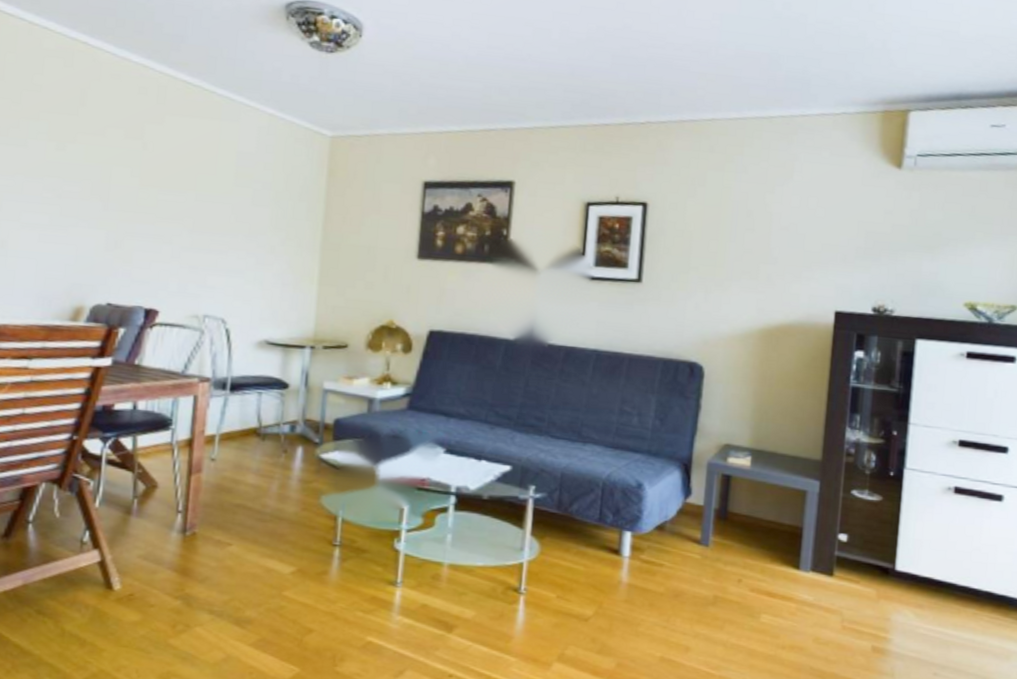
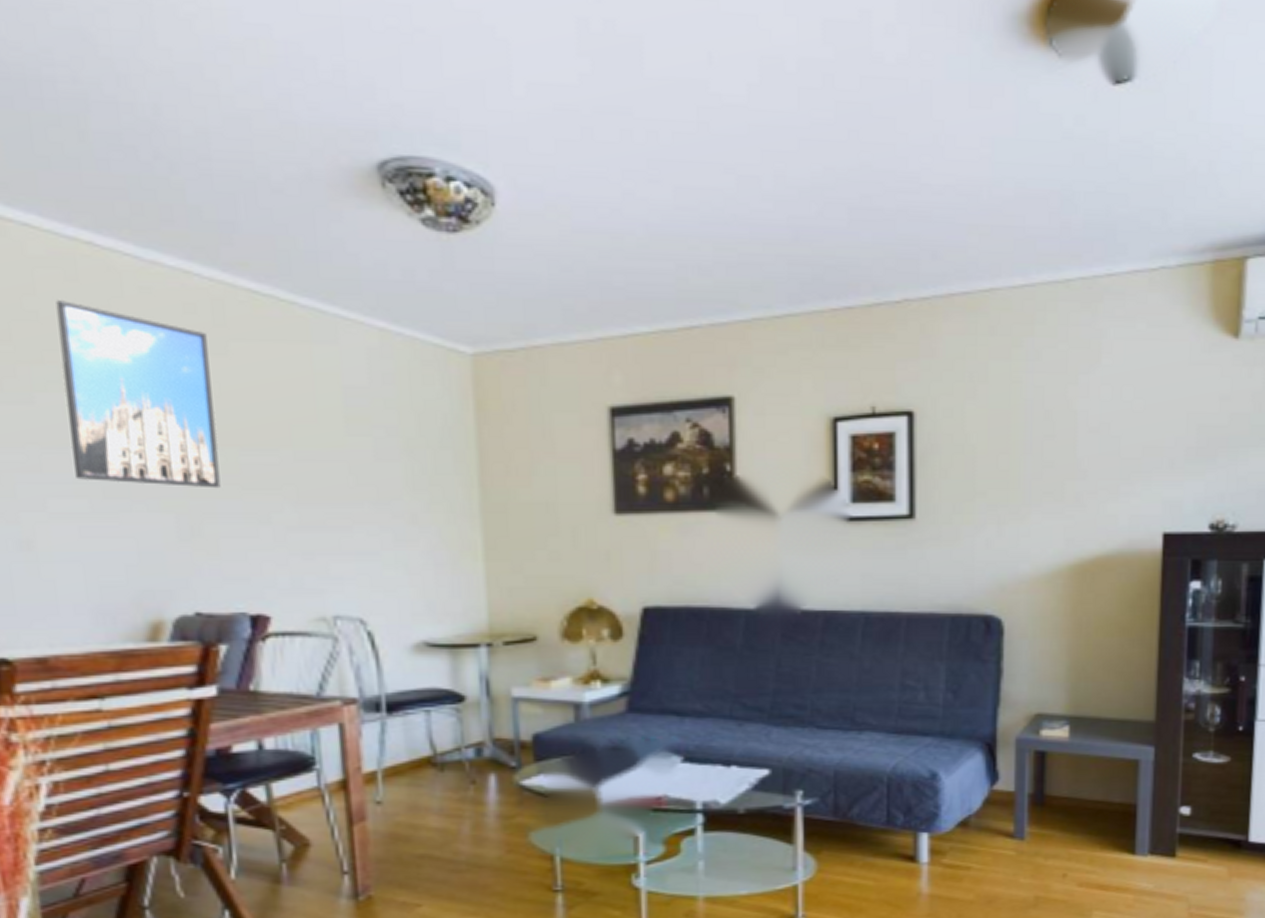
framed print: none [44,79,151,216] -> present [55,300,221,489]

